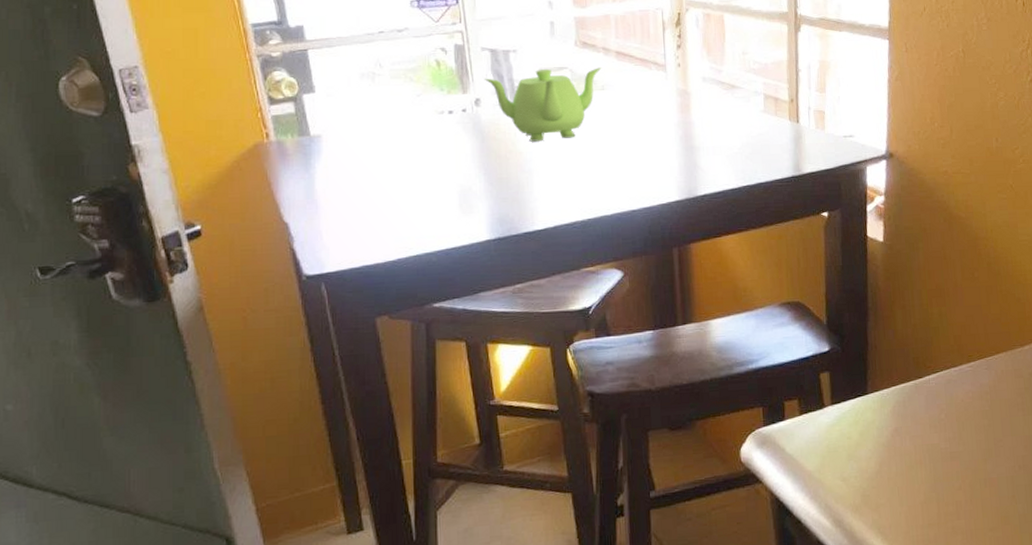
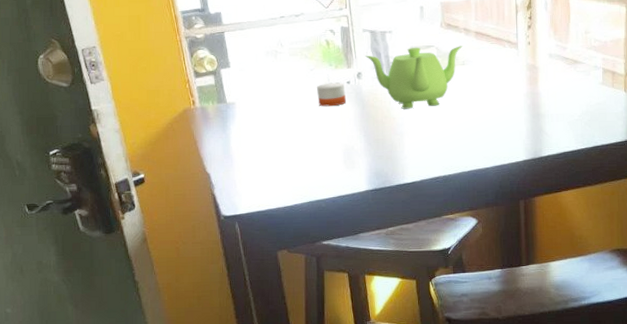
candle: none [424,108,462,140] -> present [316,81,347,107]

